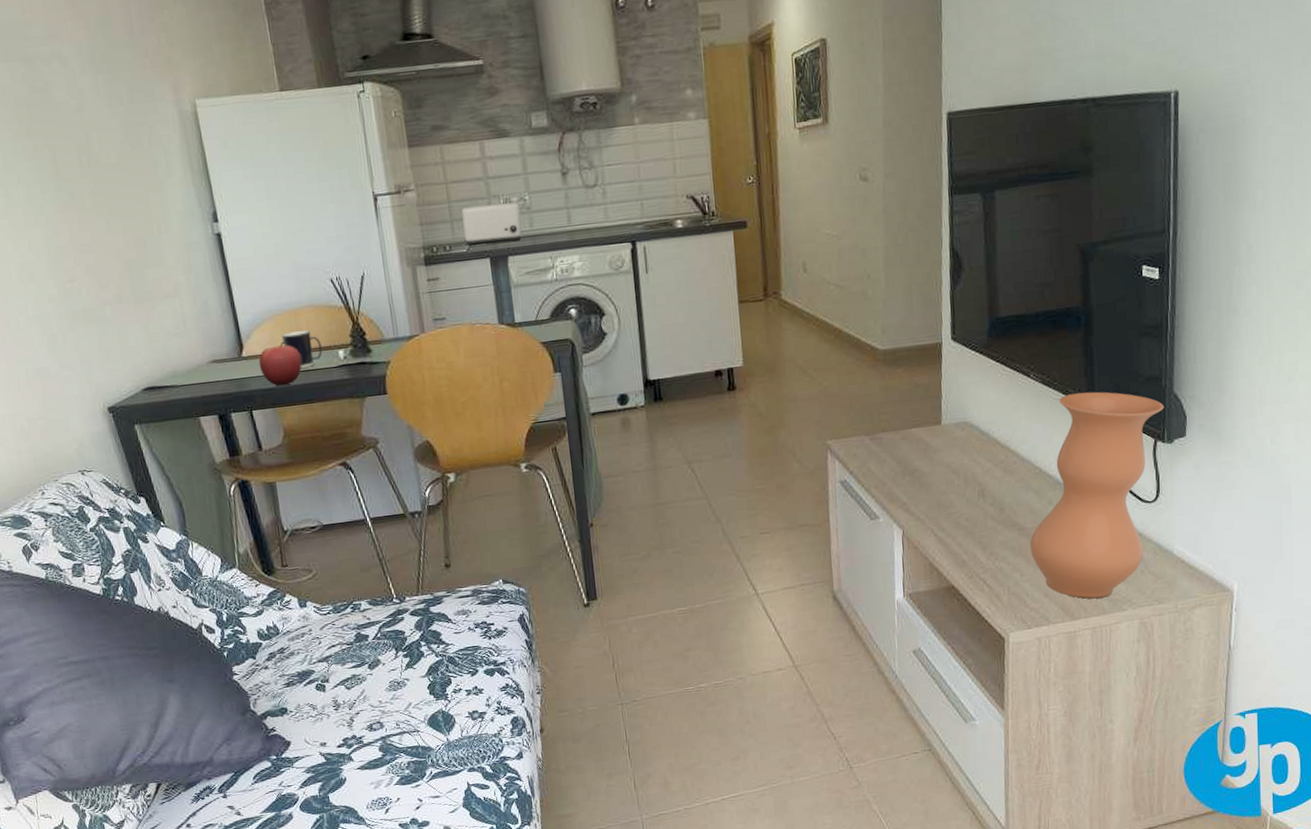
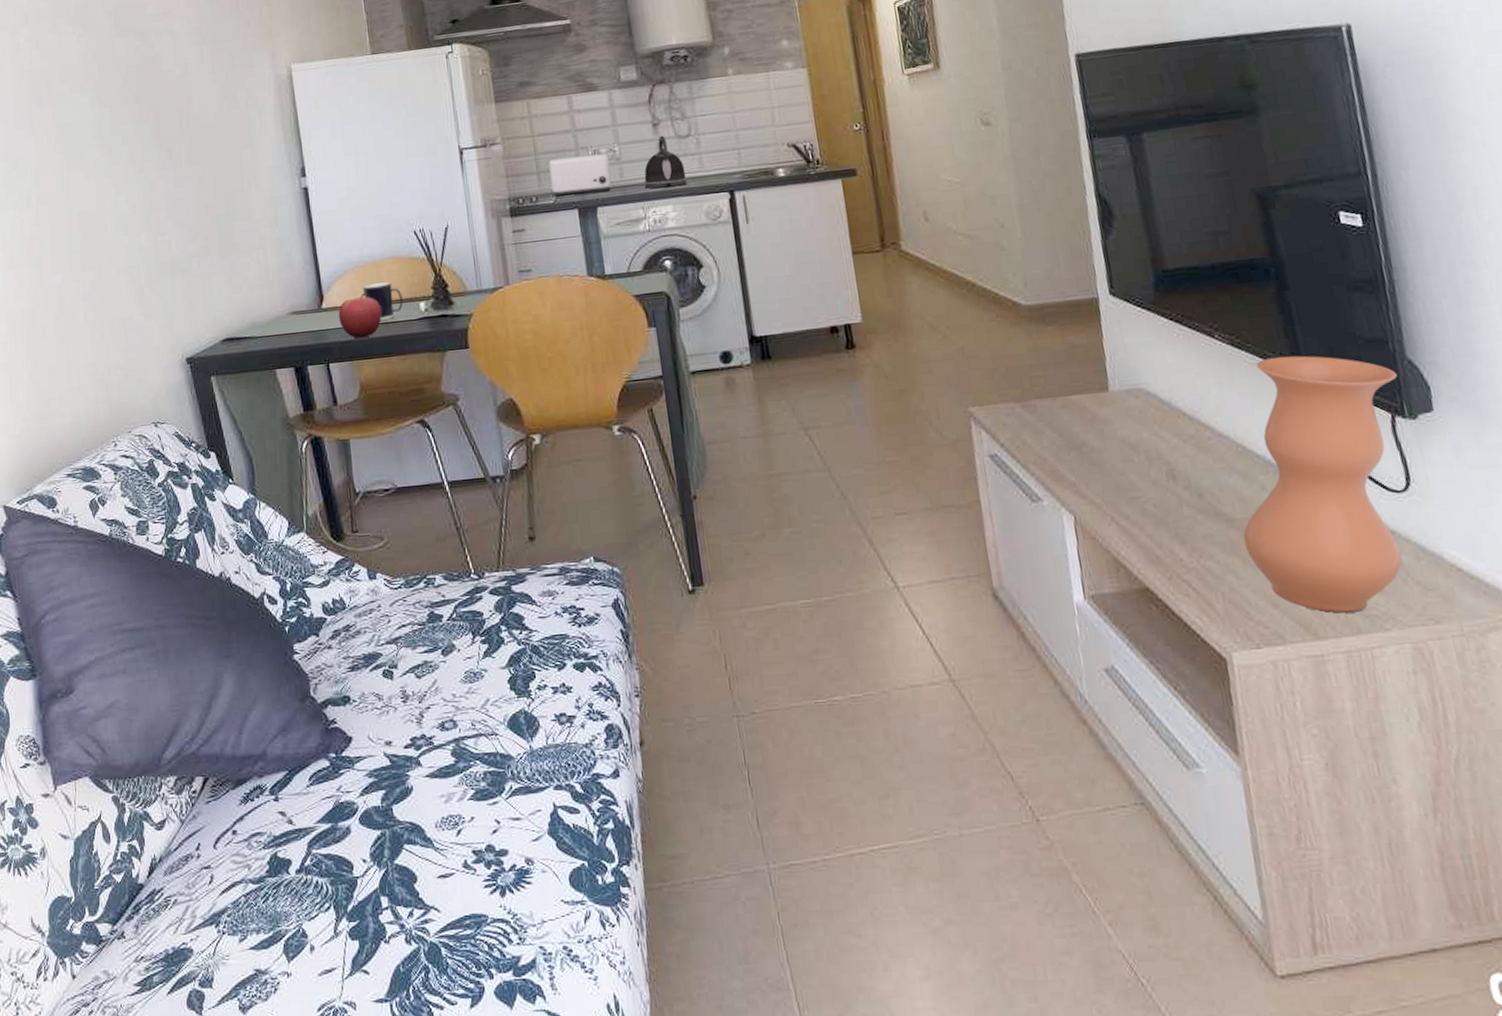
kettle: none [552,185,593,239] -> present [643,135,687,189]

